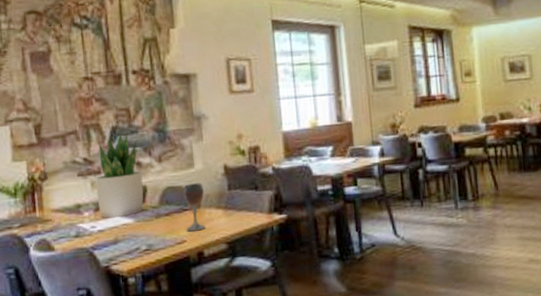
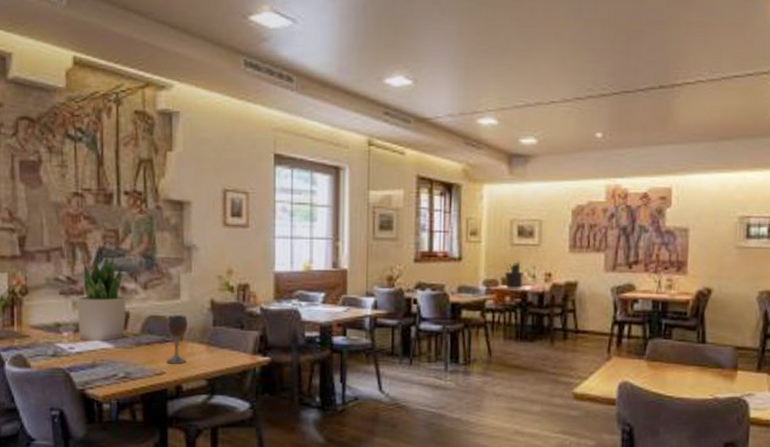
planter: none [500,94,520,123] -> present [504,259,523,290]

